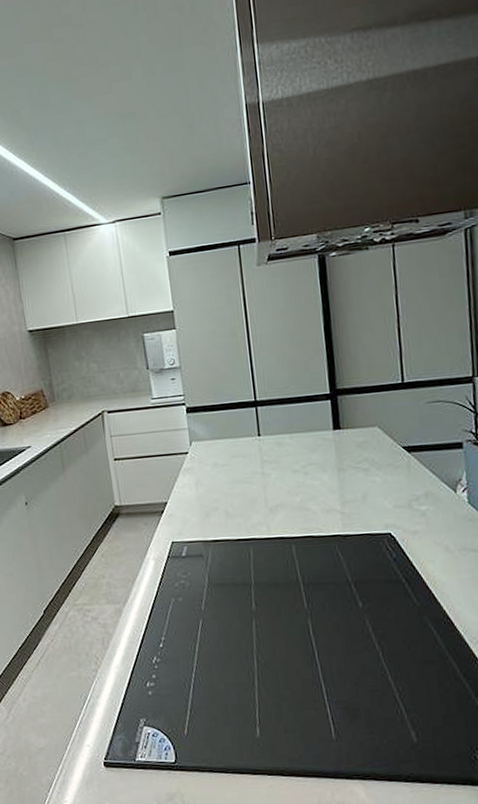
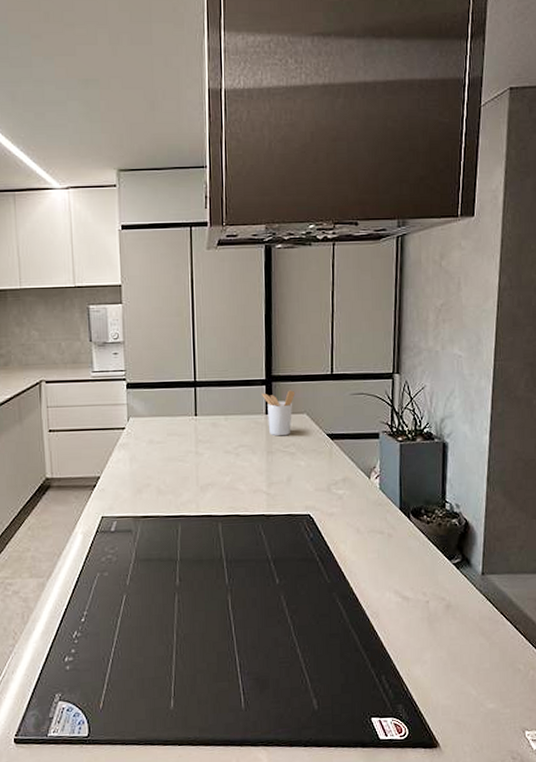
utensil holder: none [327,403,364,452] -> present [262,390,296,436]

